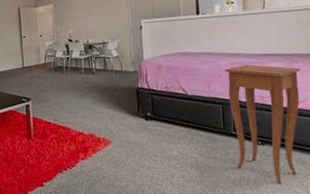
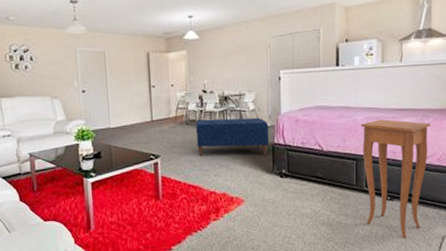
bench: none [62,63,134,100] -> present [195,117,270,157]

